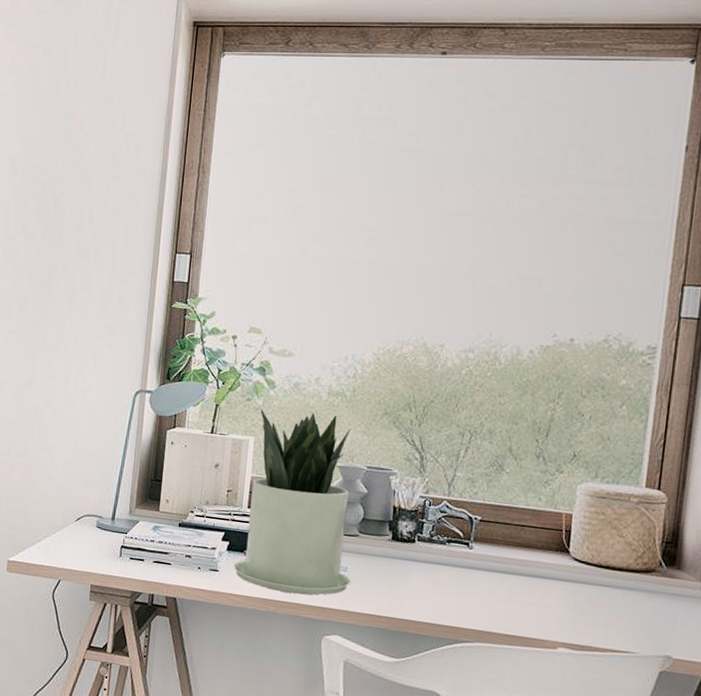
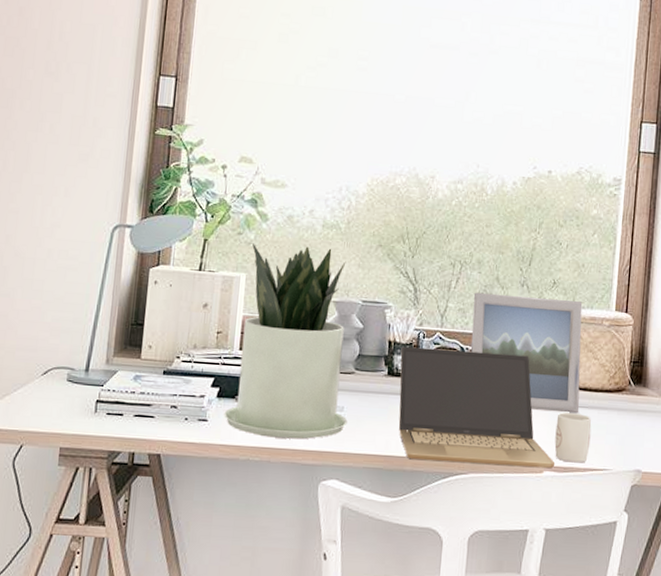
laptop: none [402,512,570,645] -> present [398,346,554,469]
picture frame: none [479,462,607,591] -> present [470,292,583,412]
mug: none [570,589,614,643] -> present [554,412,592,463]

